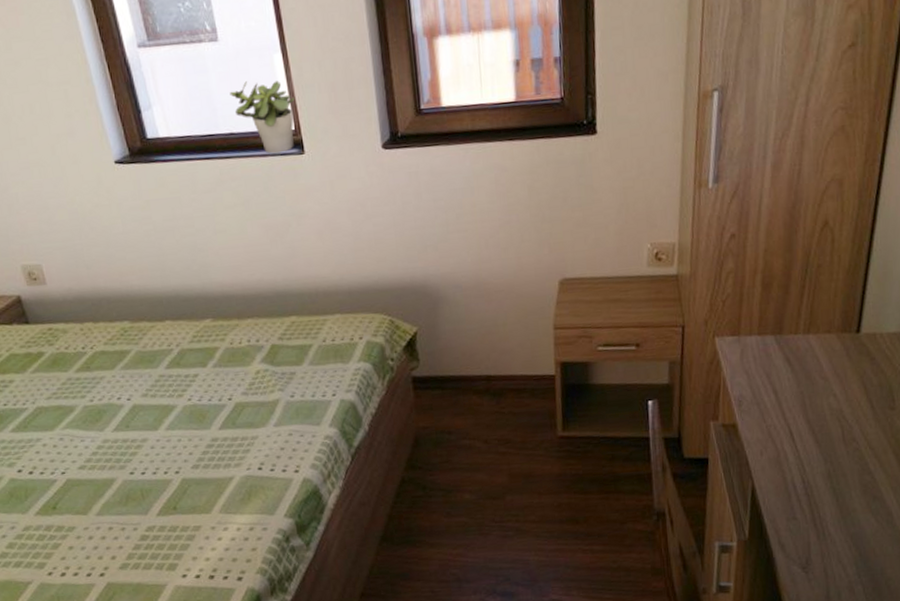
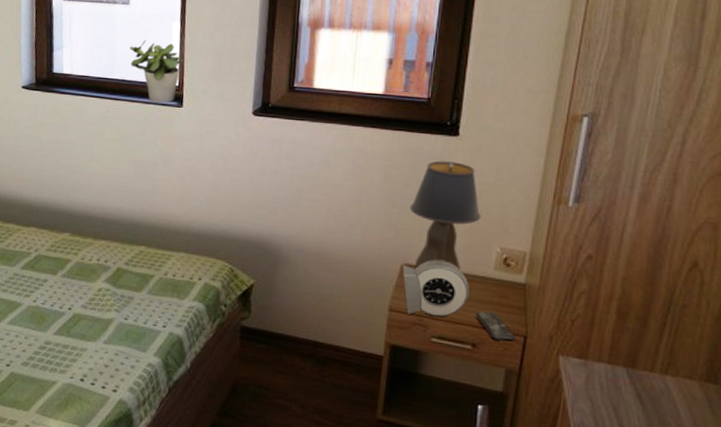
table lamp: none [559,162,629,283] -> present [409,160,481,270]
alarm clock: none [560,267,627,330] -> present [402,260,469,318]
mobile phone: none [636,308,675,336] -> present [476,311,516,341]

